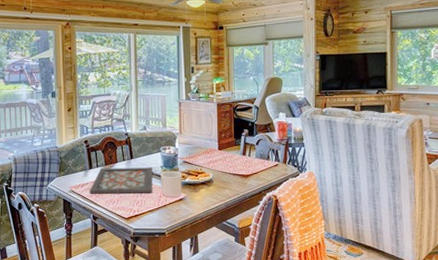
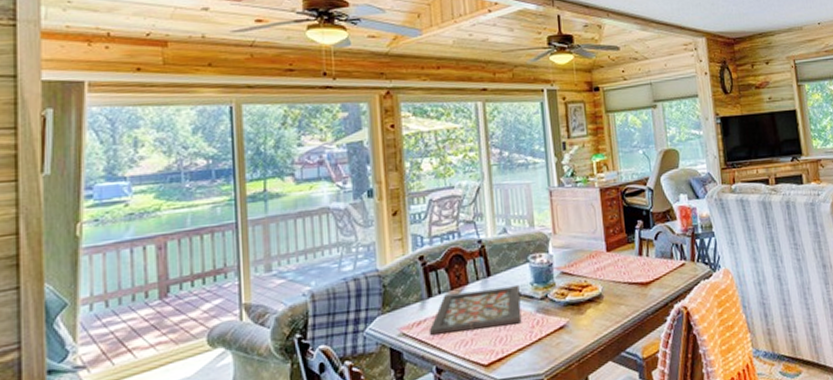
mug: present [160,170,182,197] -> none [531,286,563,327]

